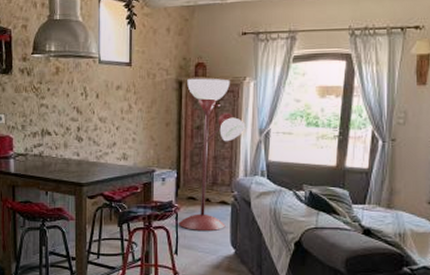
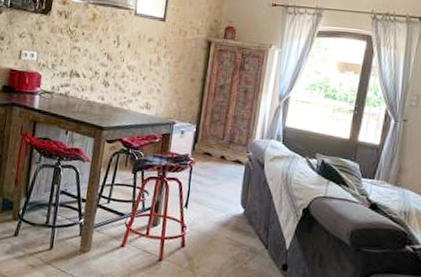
floor lamp: present [178,78,246,231] -> none [191,40,267,189]

